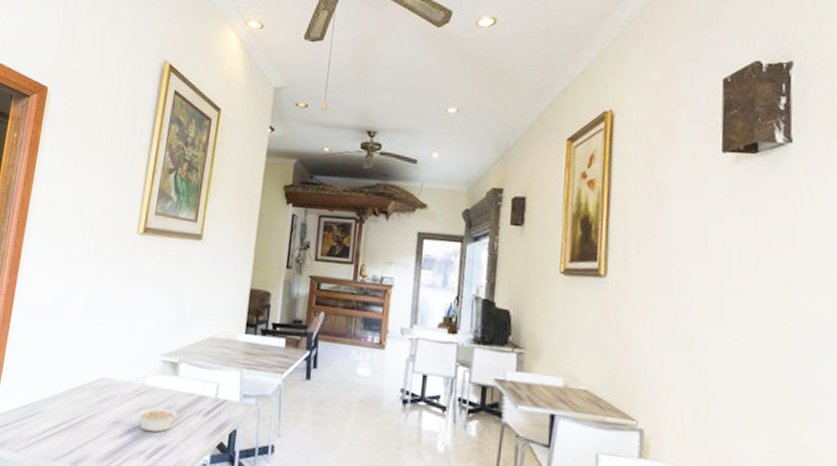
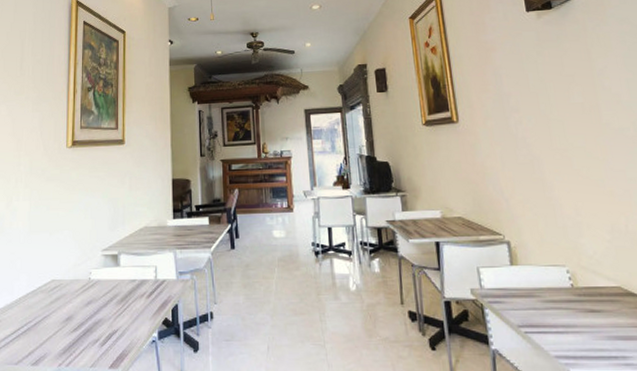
legume: present [136,407,179,433] -> none [86,297,125,321]

